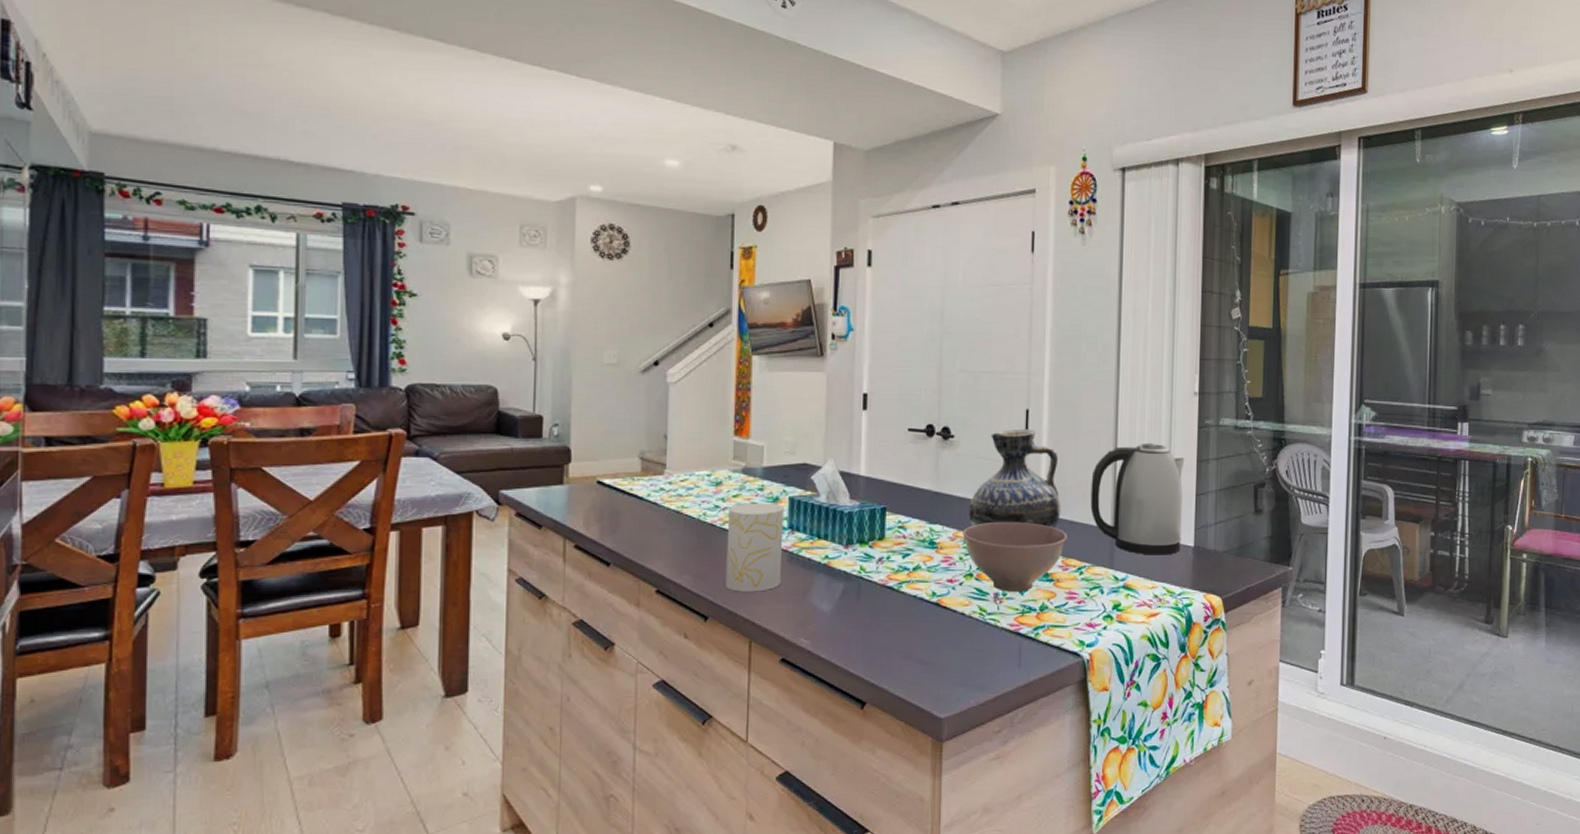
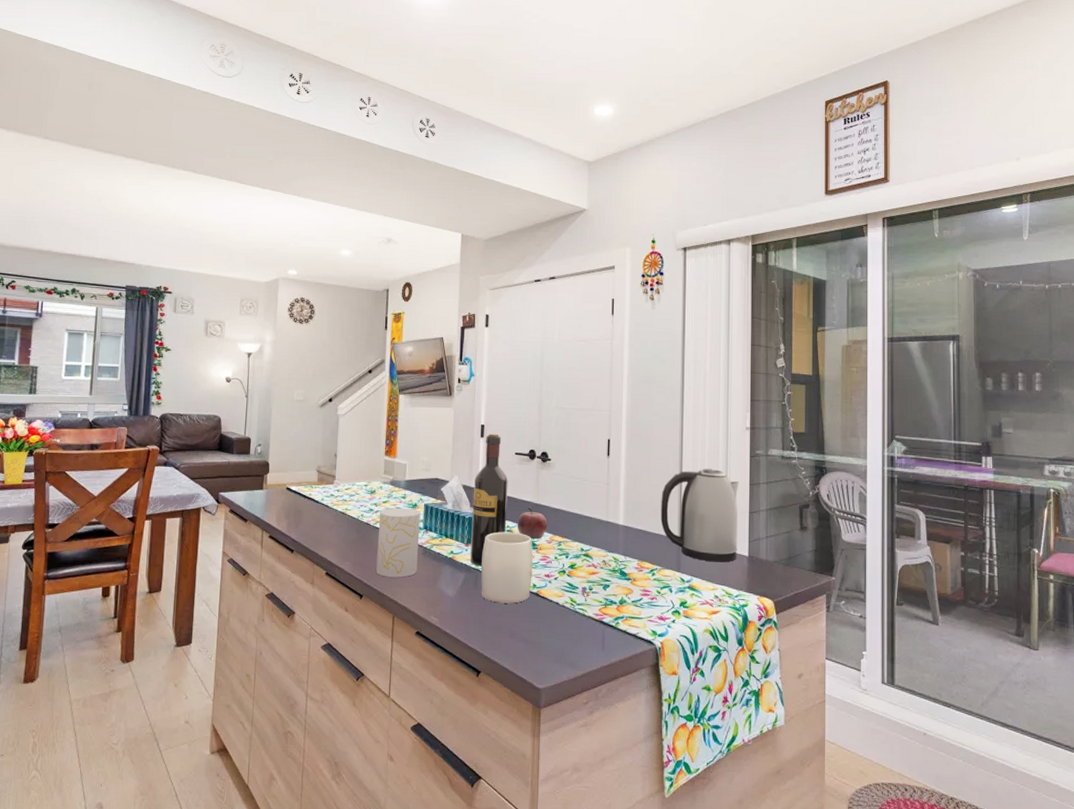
wine bottle: none [851,405,899,572] -> present [470,434,508,565]
mug: none [865,528,932,617] -> present [481,532,533,604]
fruit: none [911,496,950,536] -> present [517,506,547,539]
bowl: present [962,521,1068,592] -> none [557,529,642,587]
ceramic jug: present [969,428,1061,528] -> none [562,454,637,536]

